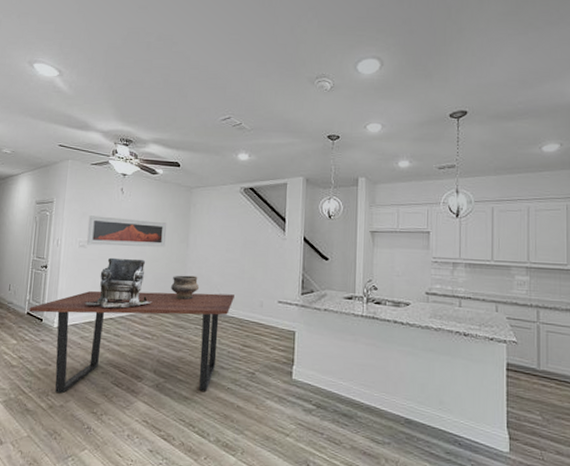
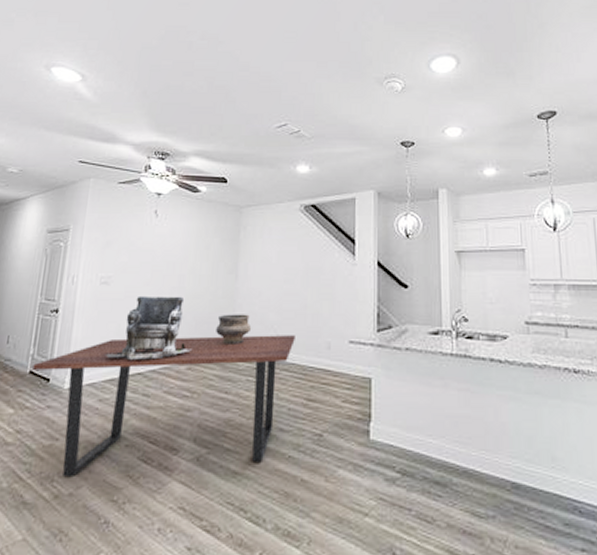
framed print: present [87,215,167,247] -> none [110,245,211,281]

